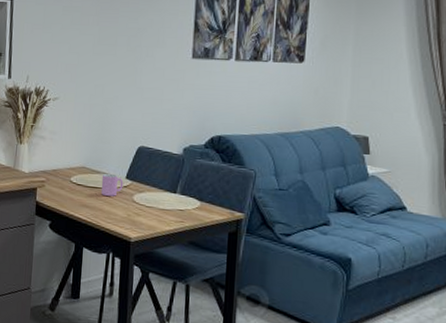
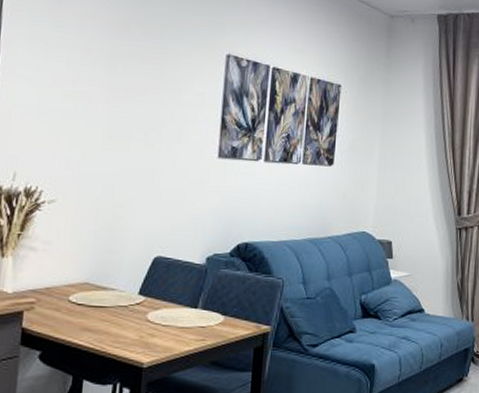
cup: present [100,173,124,196] -> none [107,289,136,316]

